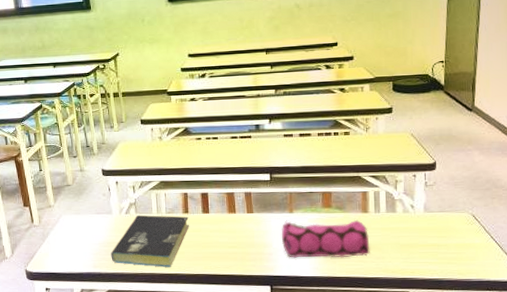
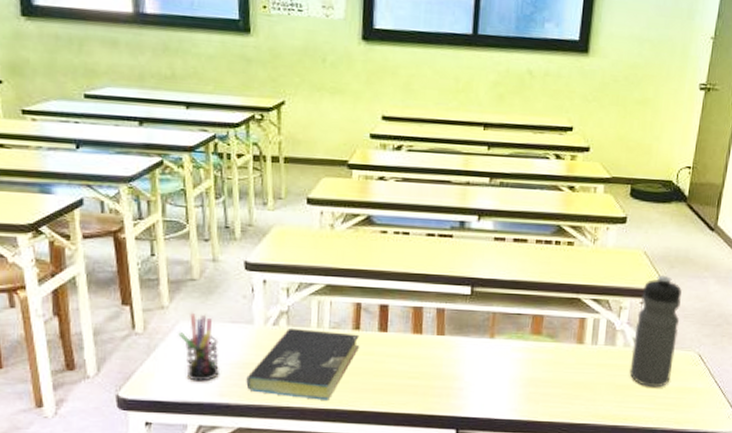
pen holder: none [62,209,92,257] -> present [178,313,219,382]
pencil case: present [281,219,370,258] -> none [476,347,582,398]
water bottle: none [411,152,451,245] -> present [629,276,682,388]

